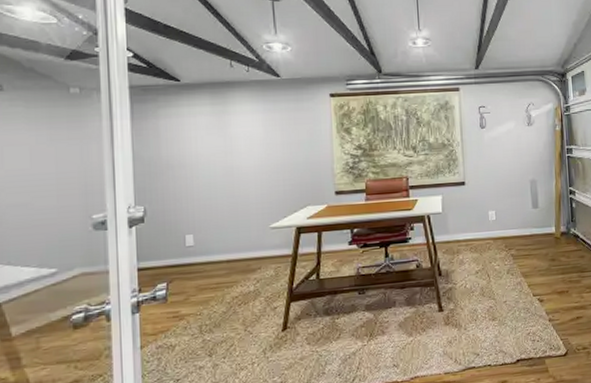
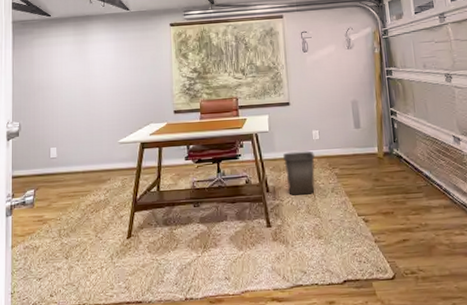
waste bin: none [457,232,490,279] -> present [283,151,315,197]

